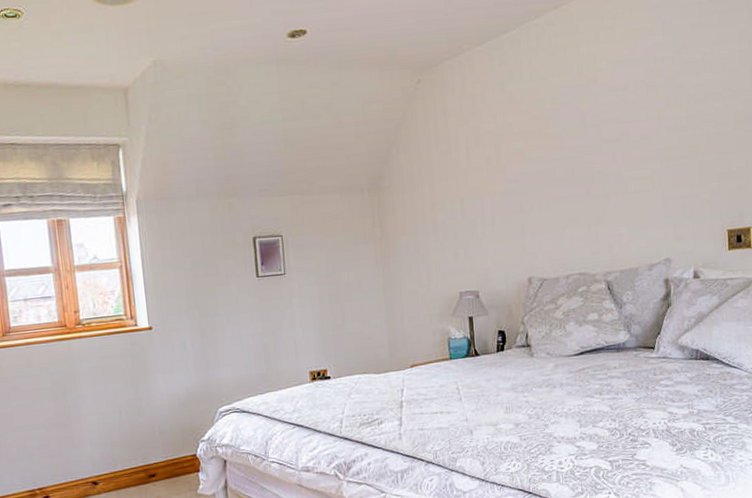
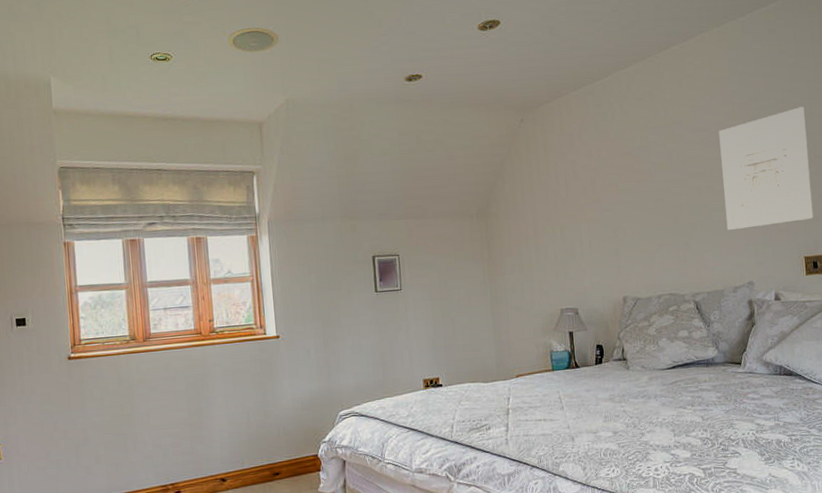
wall art: none [638,60,739,201] -> present [719,107,814,230]

